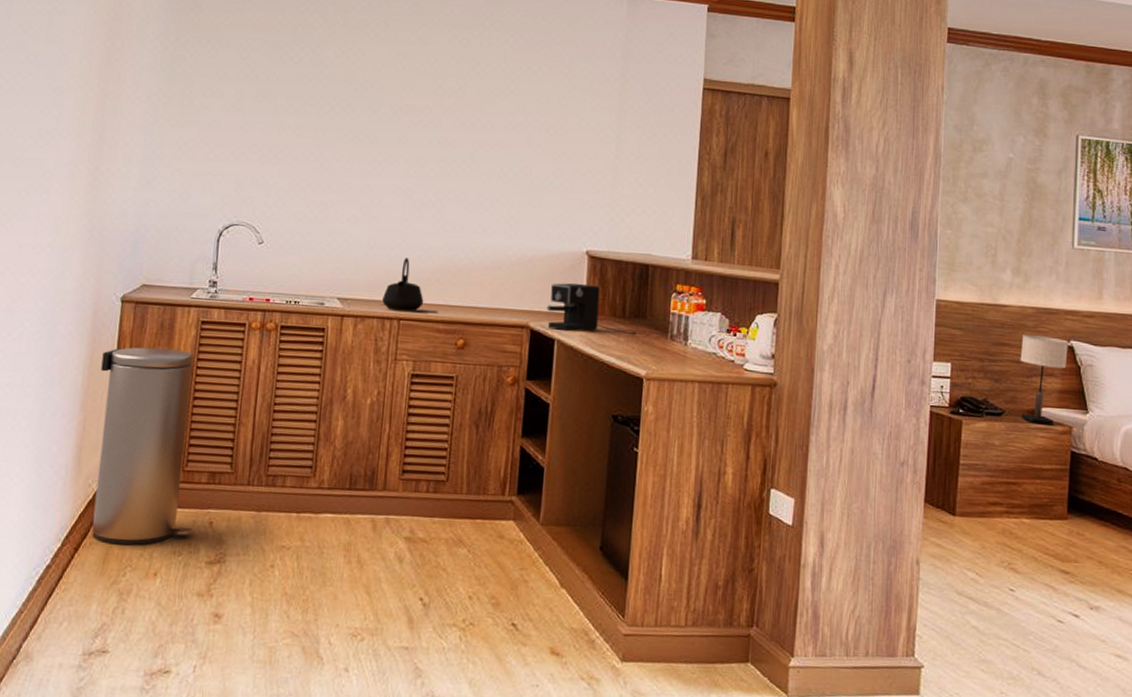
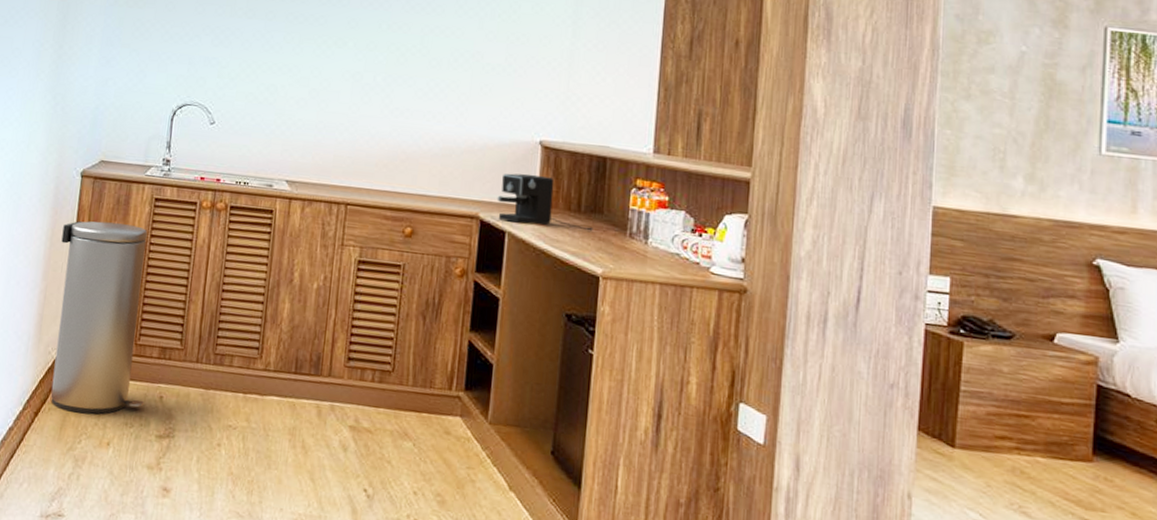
kettle: present [382,257,424,312] -> none [330,142,372,197]
table lamp: present [1020,335,1068,426] -> none [1034,250,1094,354]

